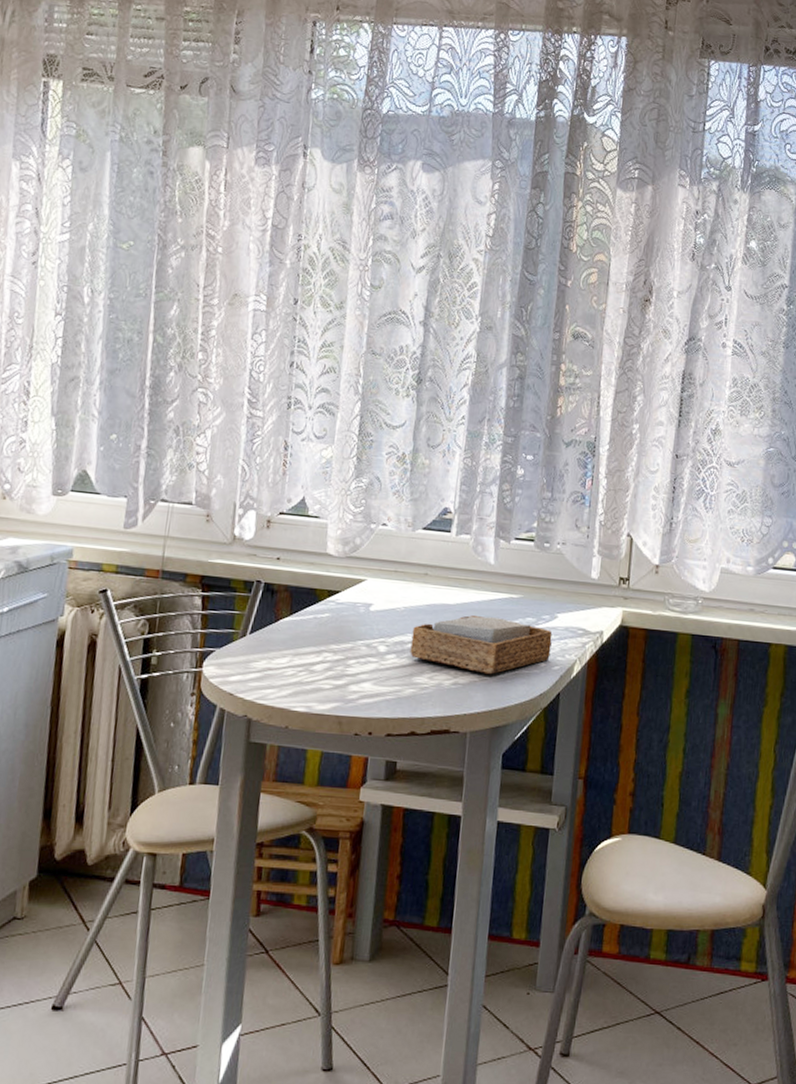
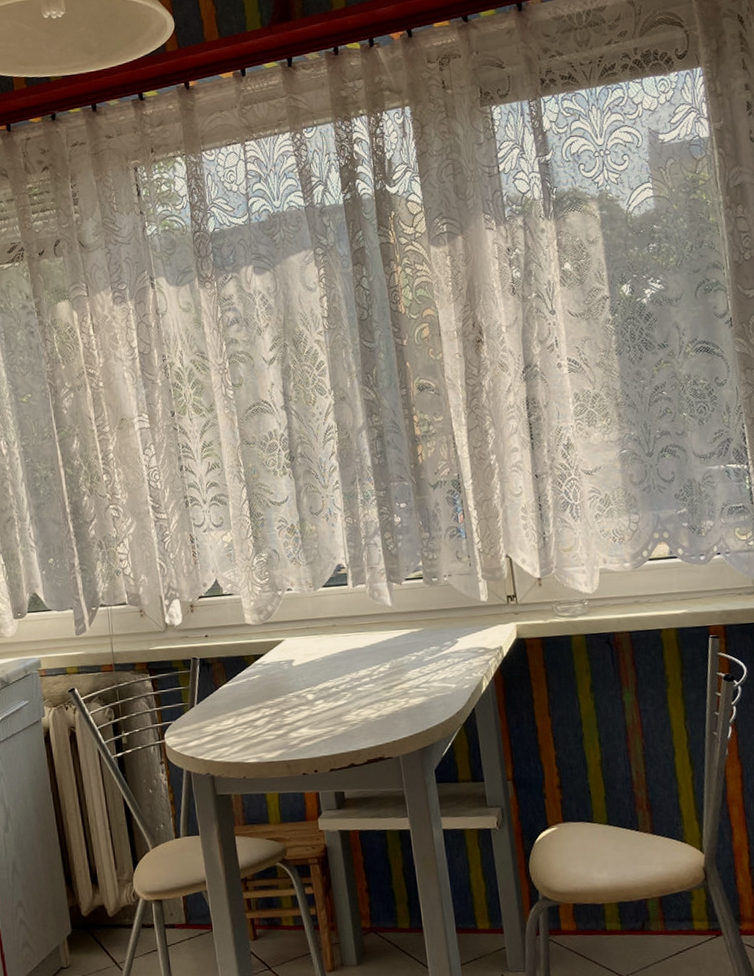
napkin holder: present [410,614,553,675] -> none [333,651,459,703]

